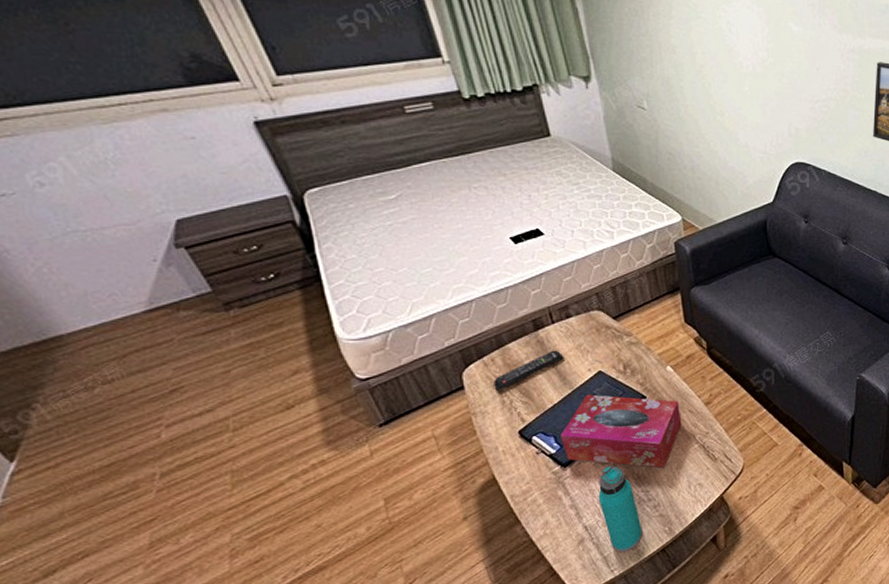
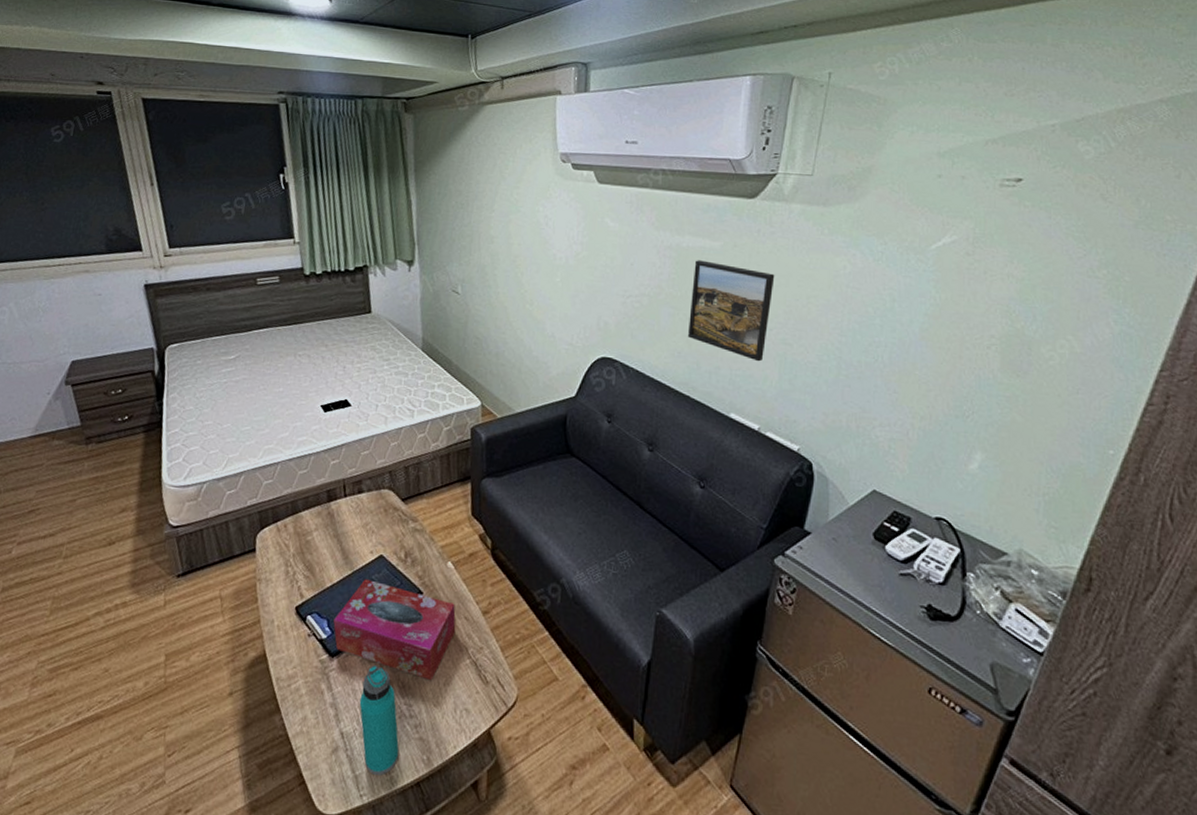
remote control: present [493,350,564,391] -> none [281,525,350,559]

